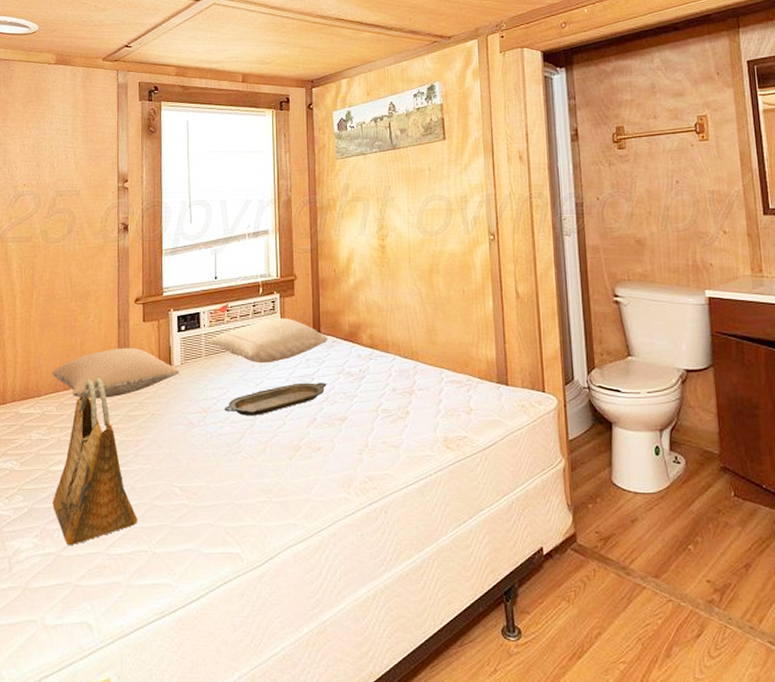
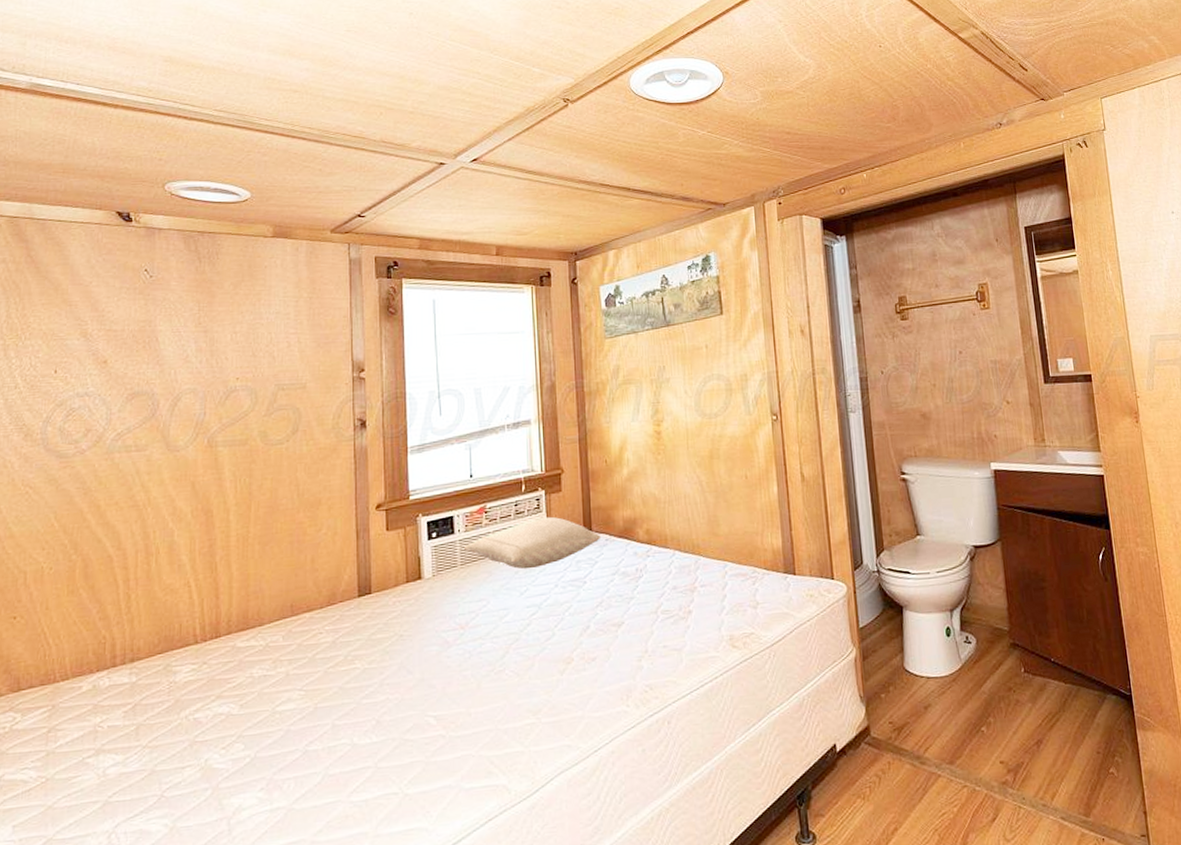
pillow: present [52,347,179,398] -> none [277,560,431,623]
grocery bag: present [52,378,137,546] -> none [281,598,385,797]
serving tray: present [224,382,327,416] -> none [484,585,601,629]

